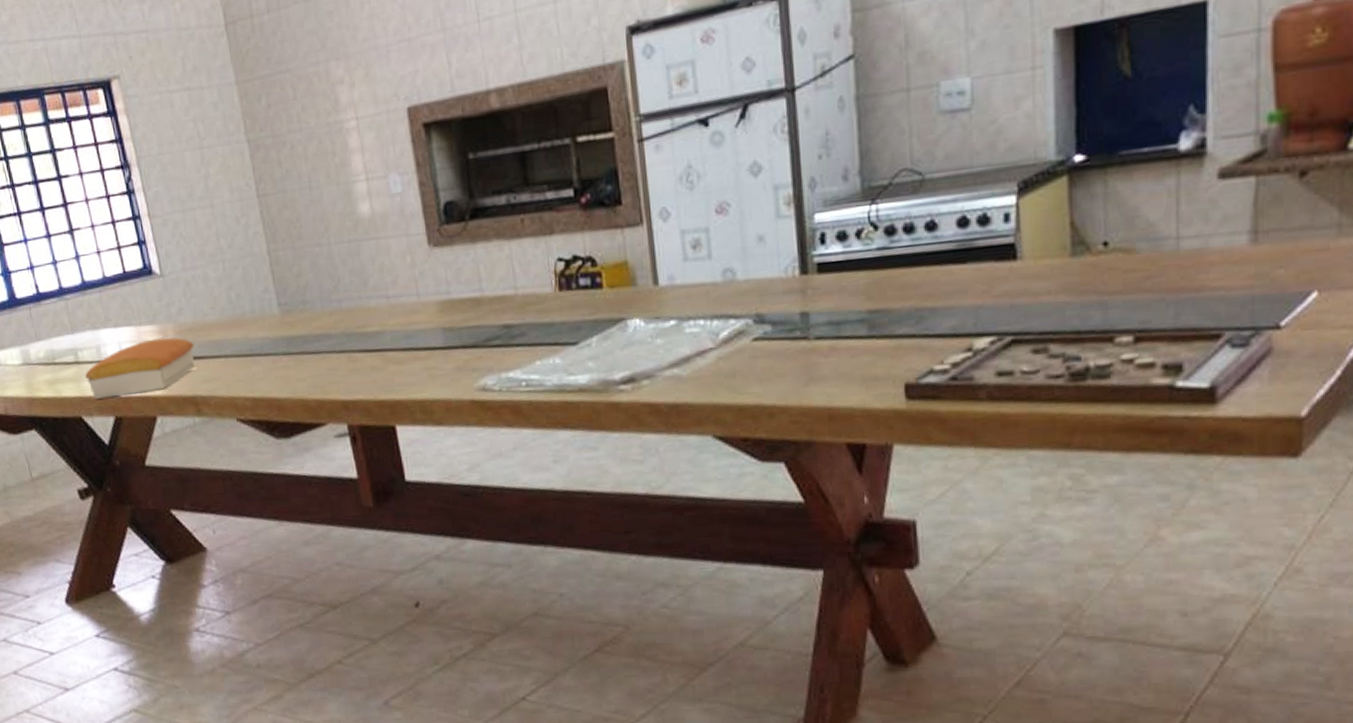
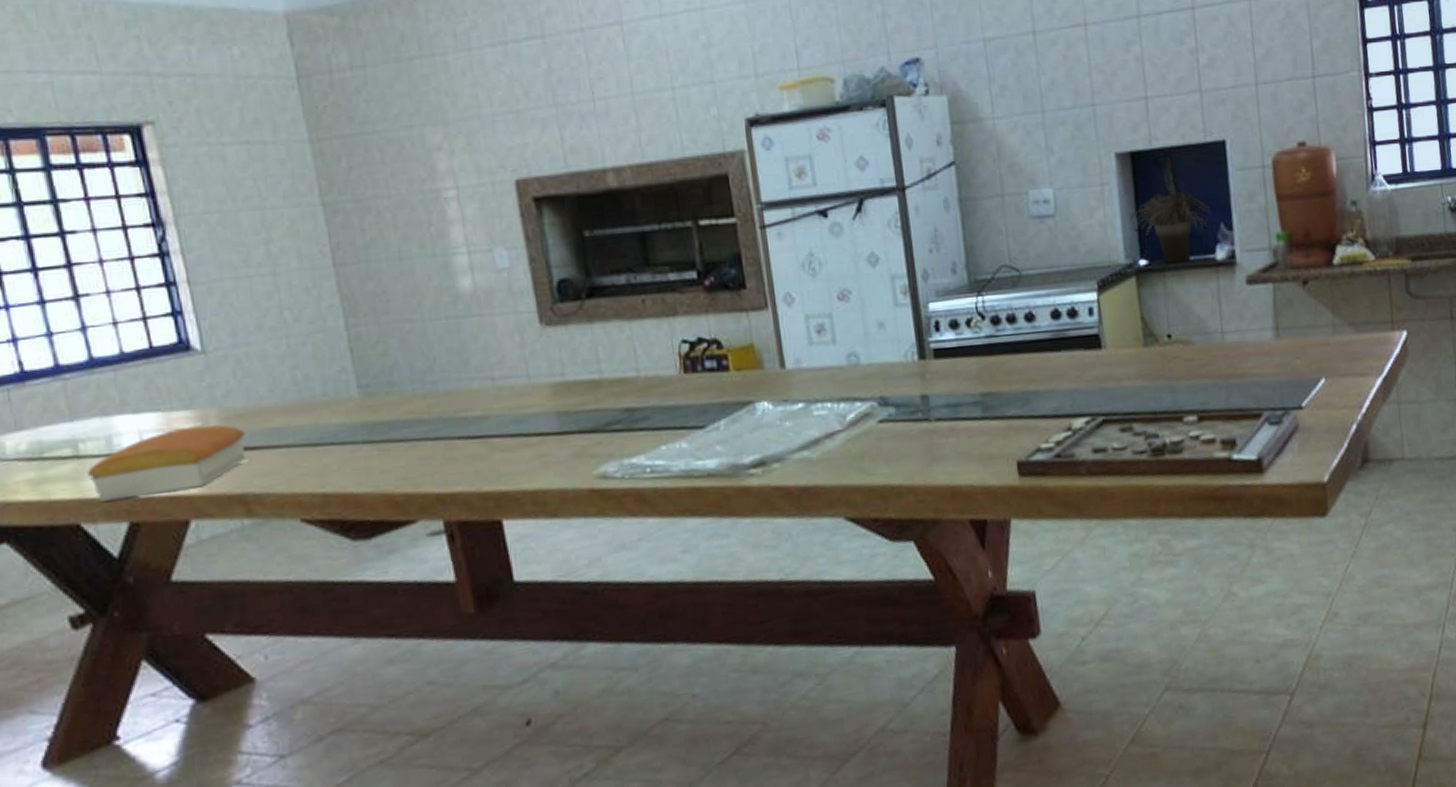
potted plant: none [1066,68,1178,159] -> present [1130,191,1211,264]

